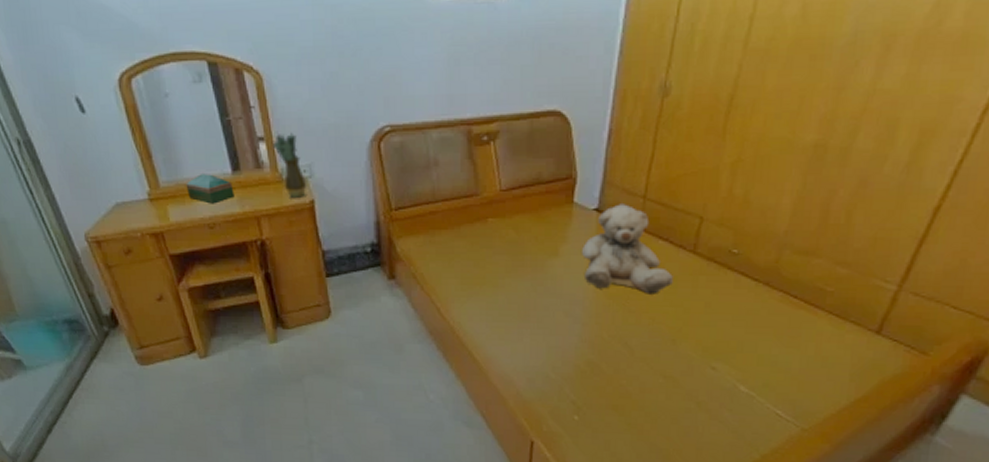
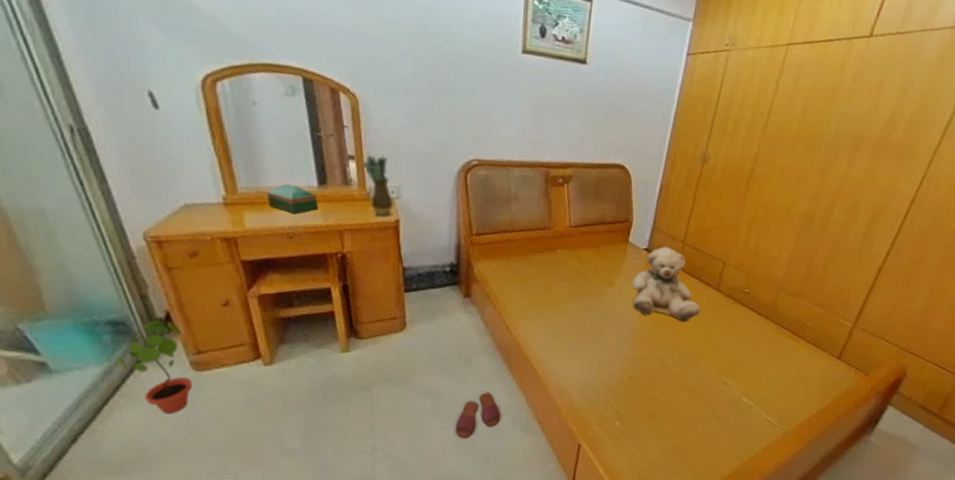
potted plant: none [74,318,139,407] -> present [115,320,192,414]
slippers: none [391,382,440,434] -> present [455,392,501,439]

